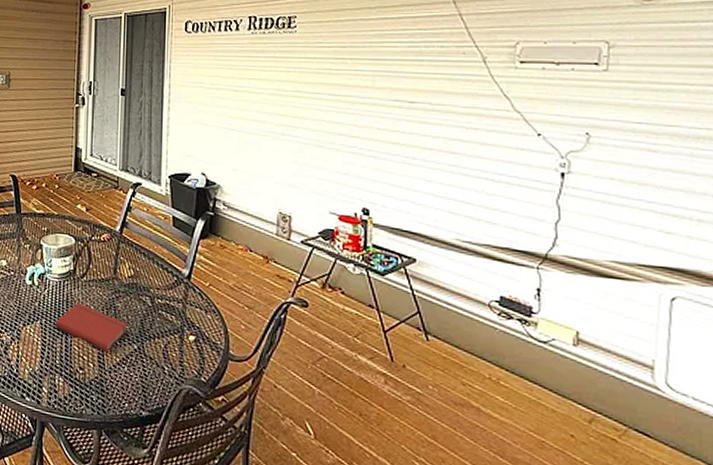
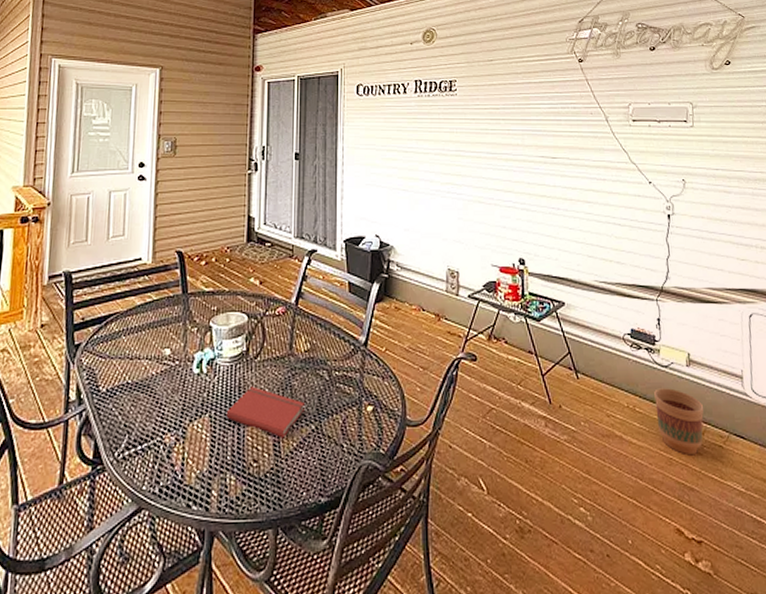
flower pot: none [526,364,594,444] -> present [654,388,704,456]

